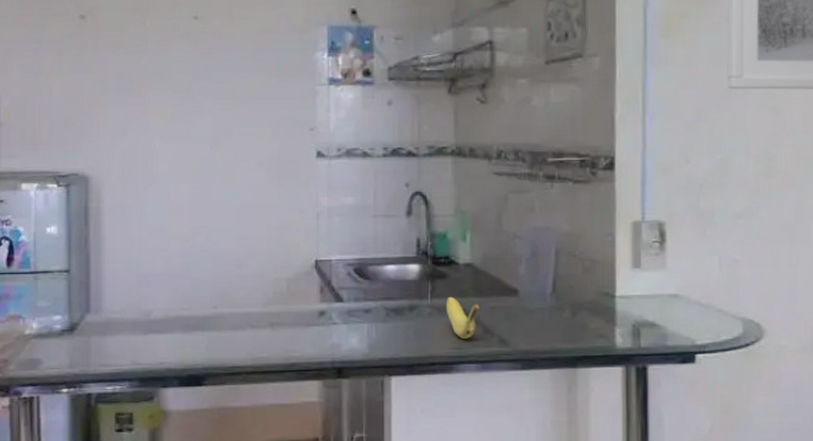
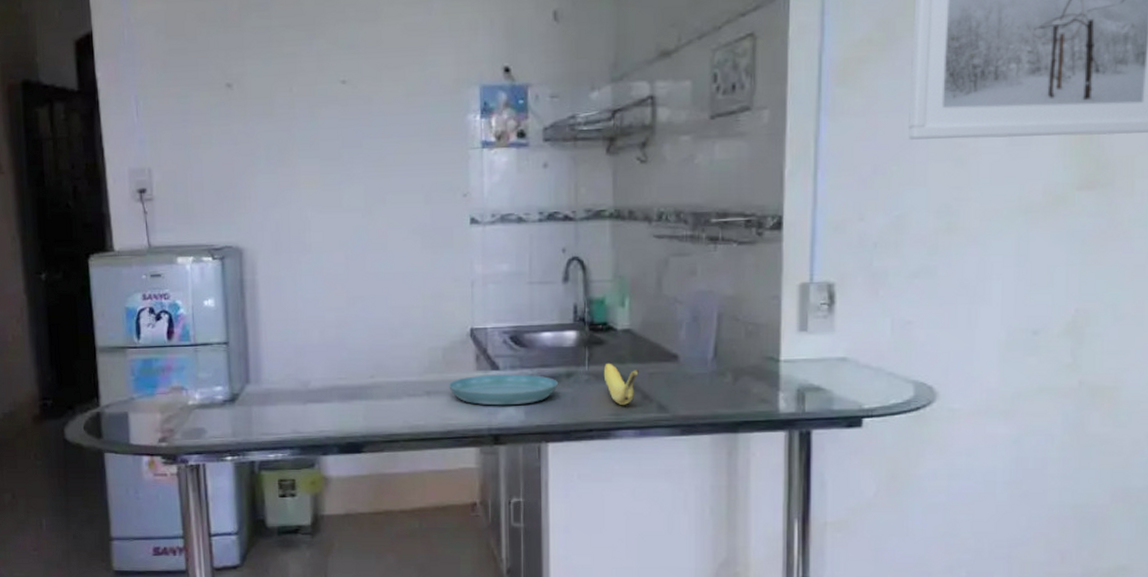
saucer: none [292,306,401,338] -> present [448,374,558,406]

